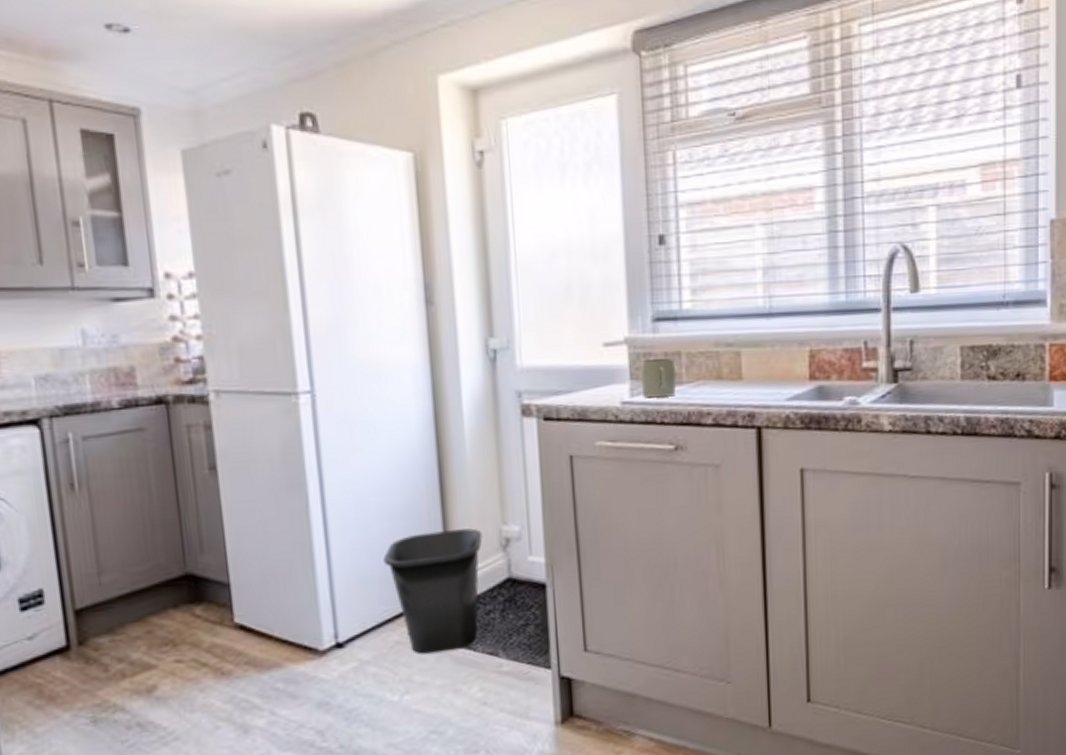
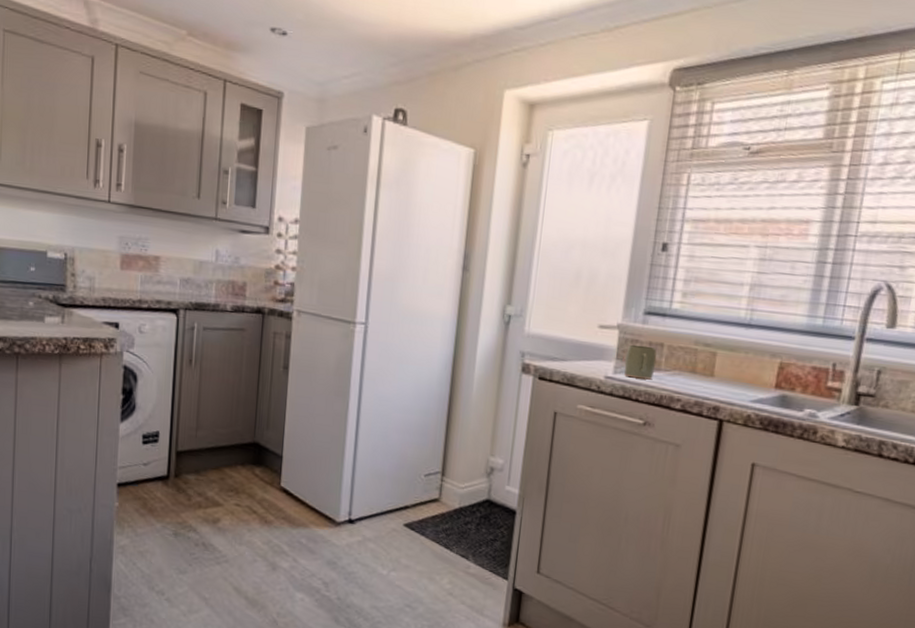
waste bin: present [383,528,483,654] -> none [395,449,474,546]

